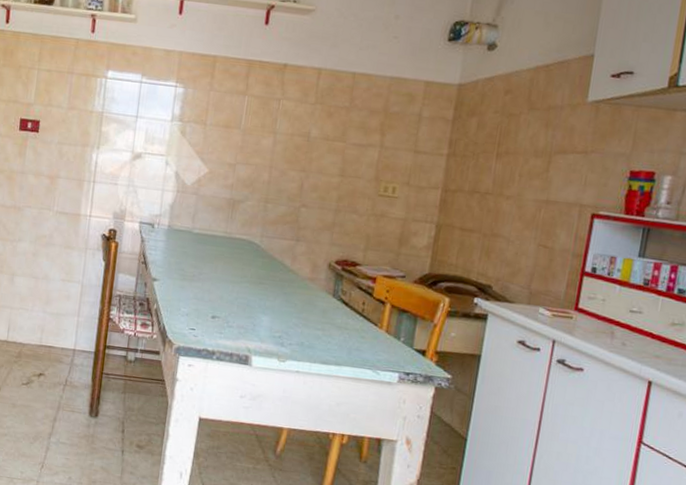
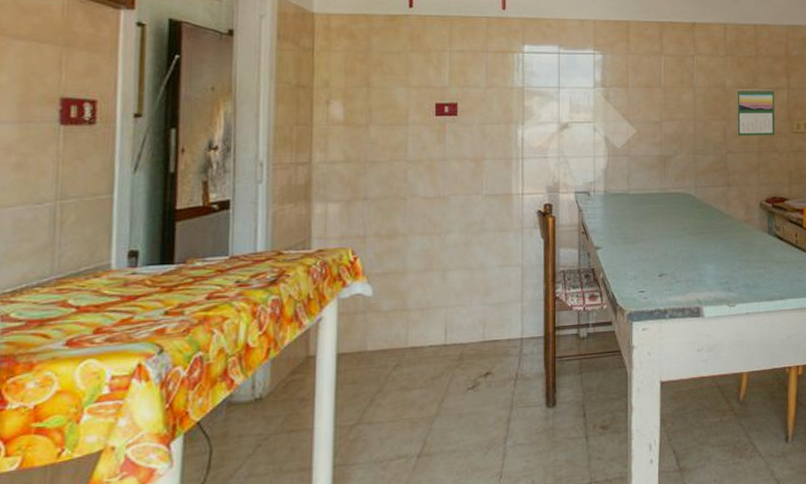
calendar: none [315,140,364,196] -> present [737,88,775,137]

